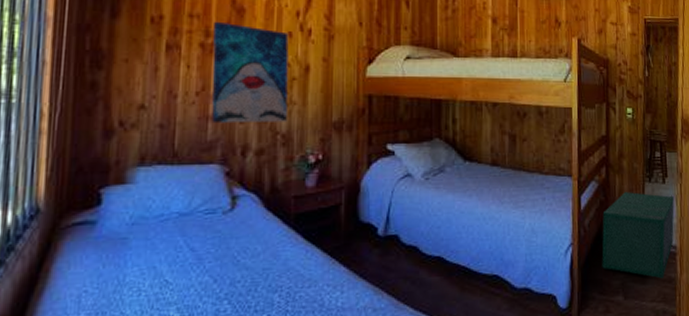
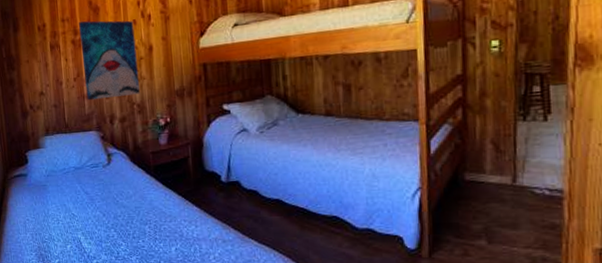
storage bin: present [602,191,674,279] -> none [458,132,561,225]

